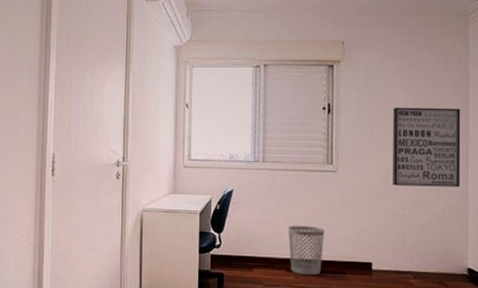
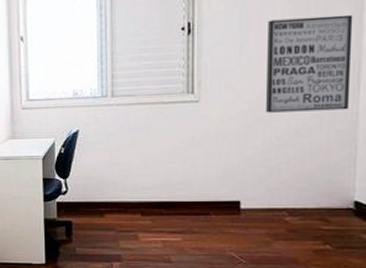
wastebasket: present [288,225,325,276] -> none [142,164,185,219]

